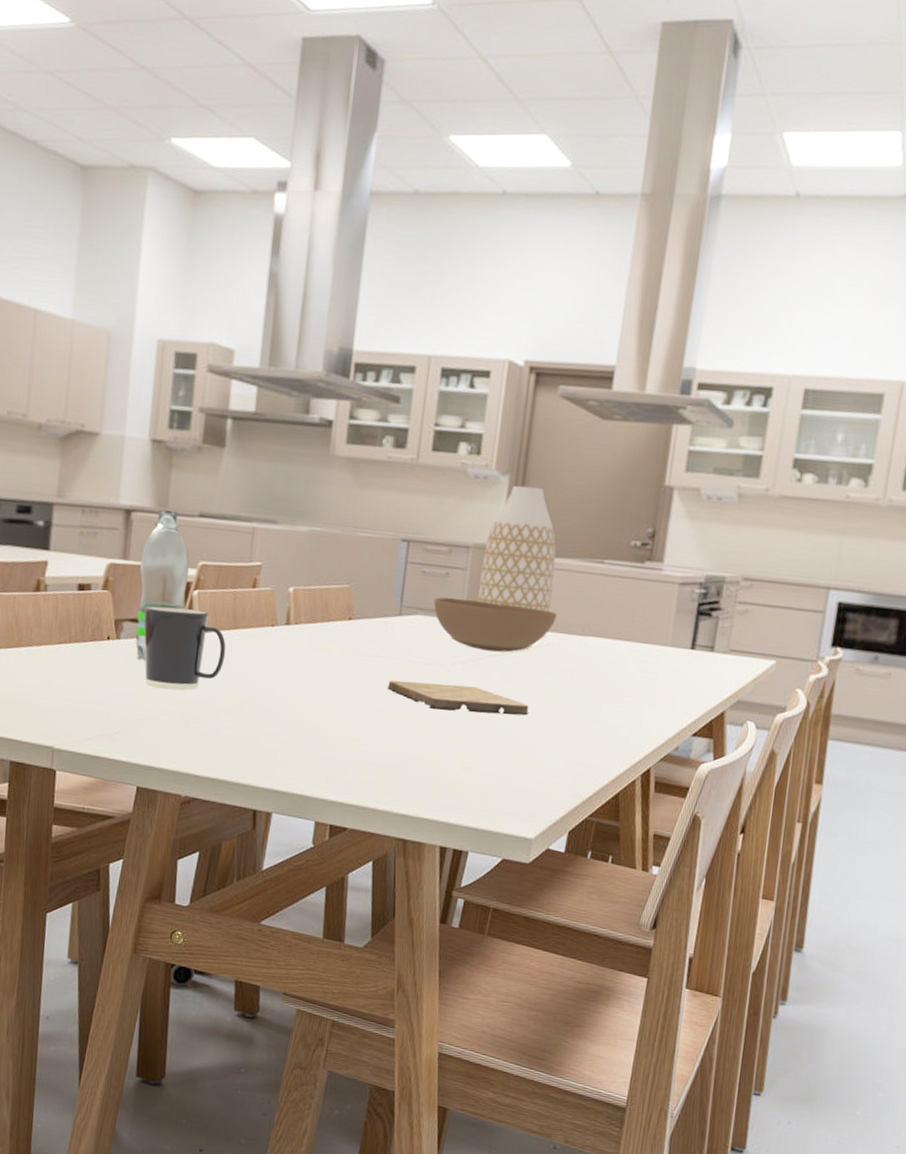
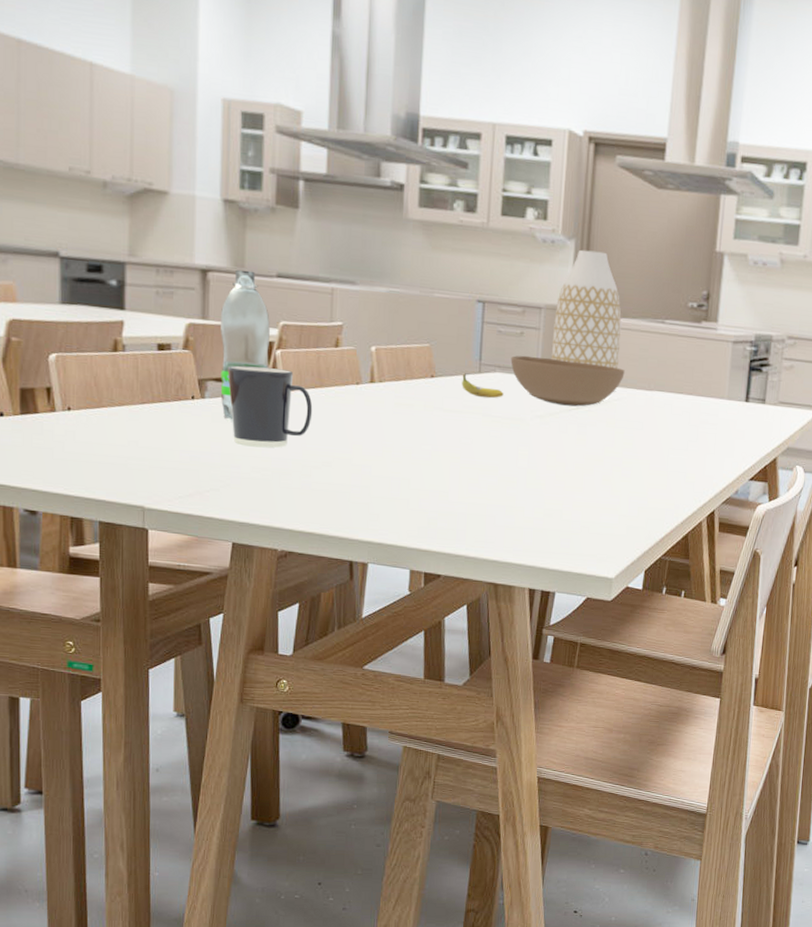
fruit: none [380,615,425,643] -> present [462,373,504,399]
cutting board: present [388,680,529,716] -> none [472,434,604,465]

